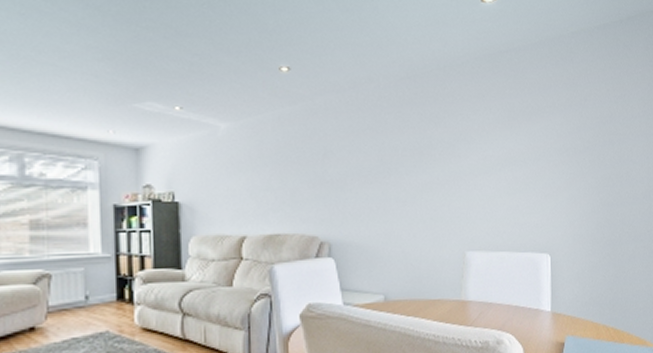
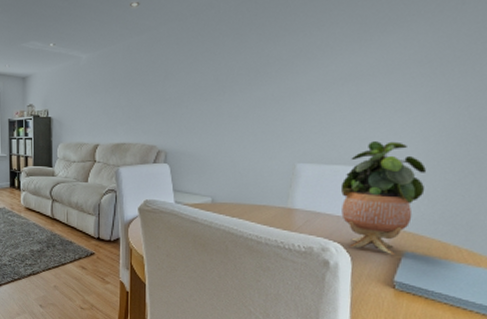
potted plant: none [507,226,576,340] -> present [340,141,427,255]

